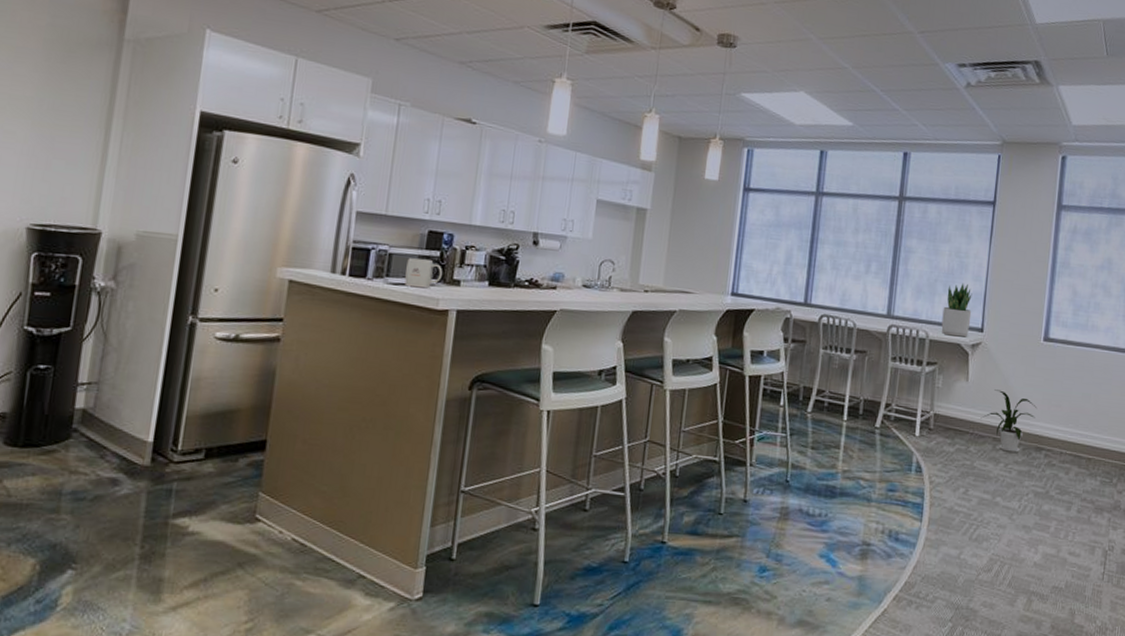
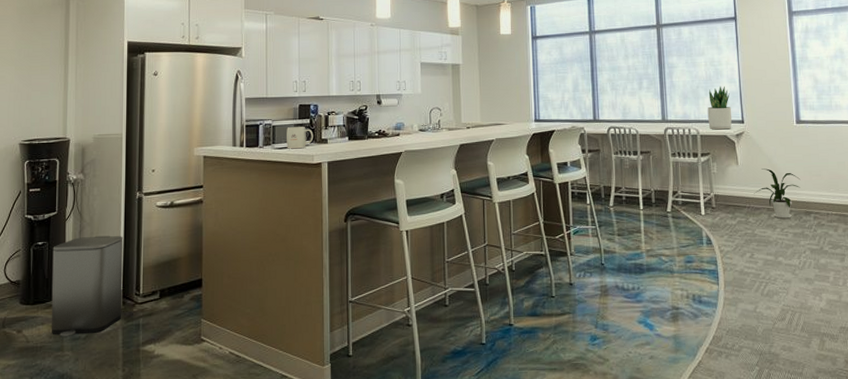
pedal bin: none [44,365,163,495] -> present [51,235,123,336]

